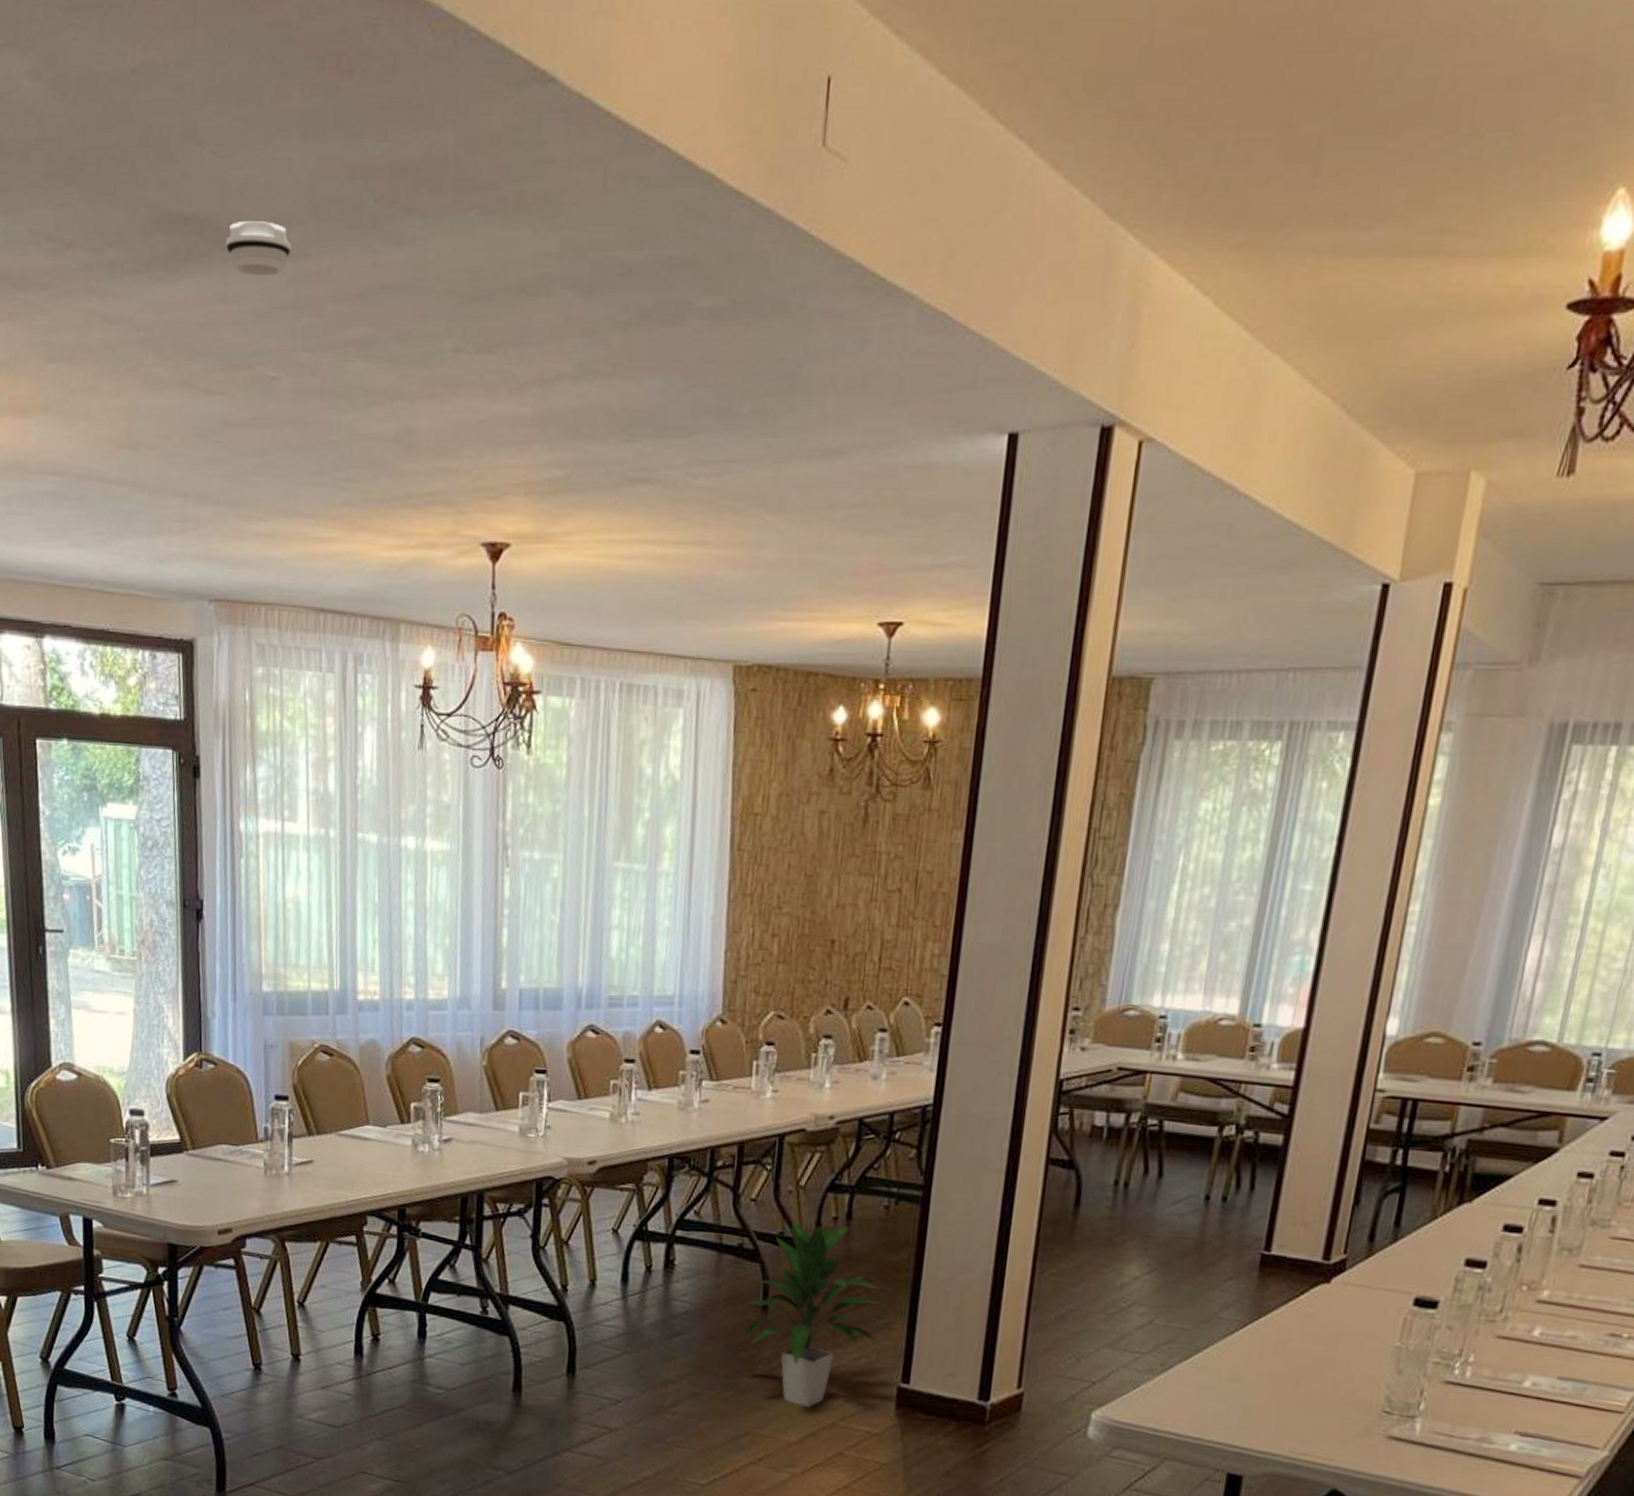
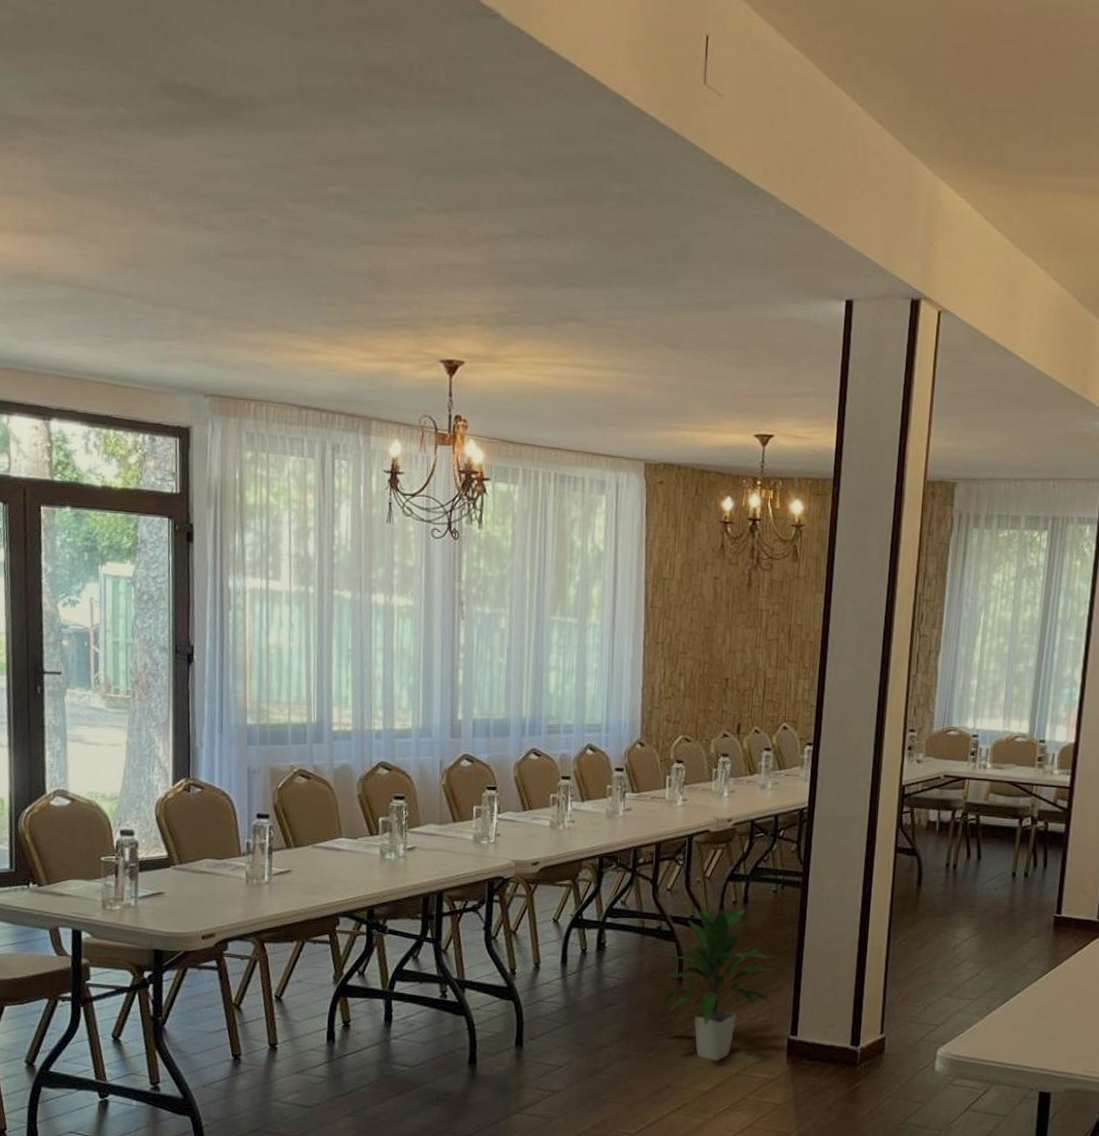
smoke detector: present [225,220,292,277] -> none [224,96,282,141]

